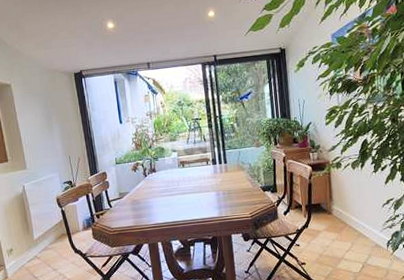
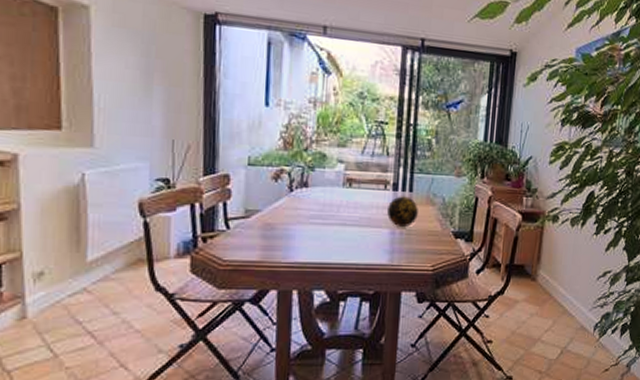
decorative orb: none [211,167,234,190] -> present [387,196,418,228]

